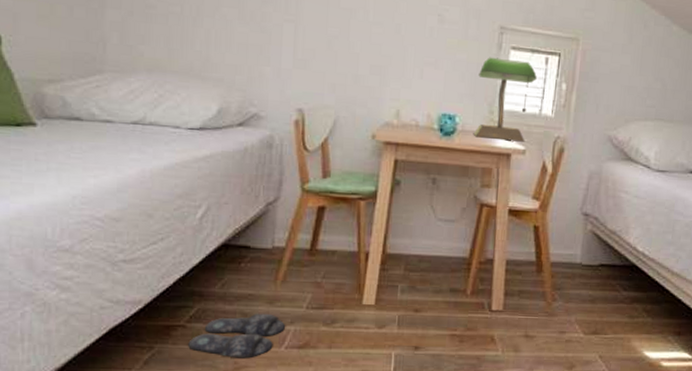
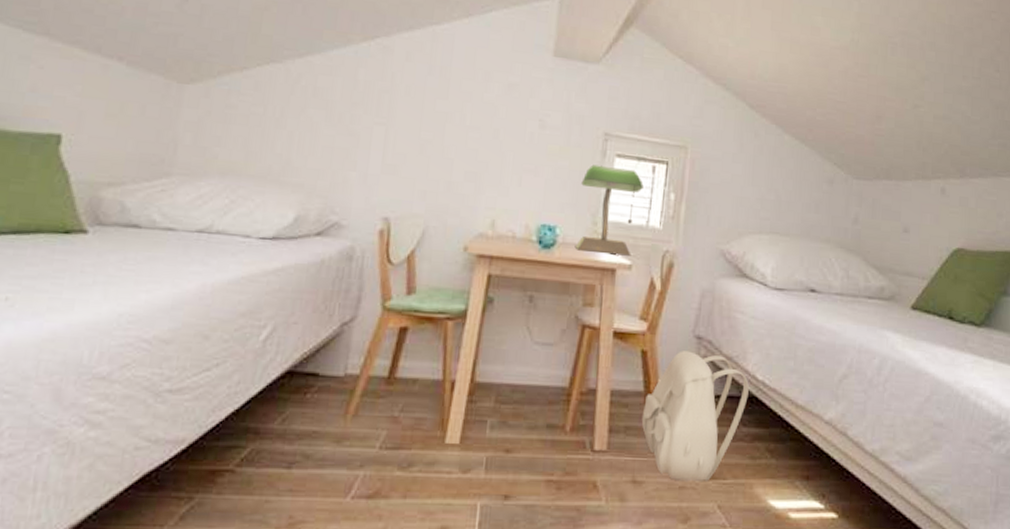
slippers: present [188,313,285,358] -> none [235,454,353,511]
backpack: none [533,226,630,337] -> present [641,351,749,482]

